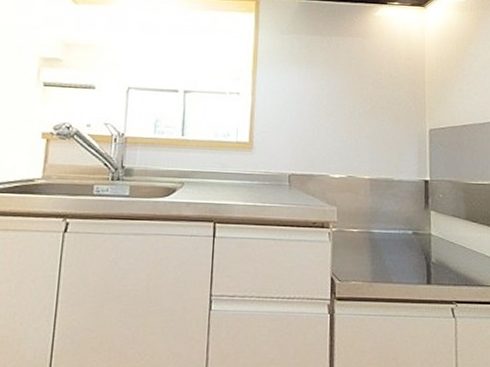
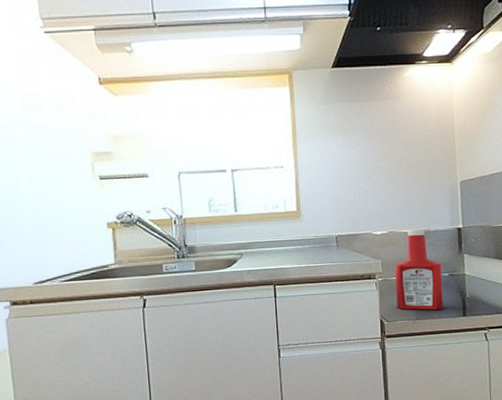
ketchup bottle: none [351,176,405,274] -> present [394,228,443,311]

